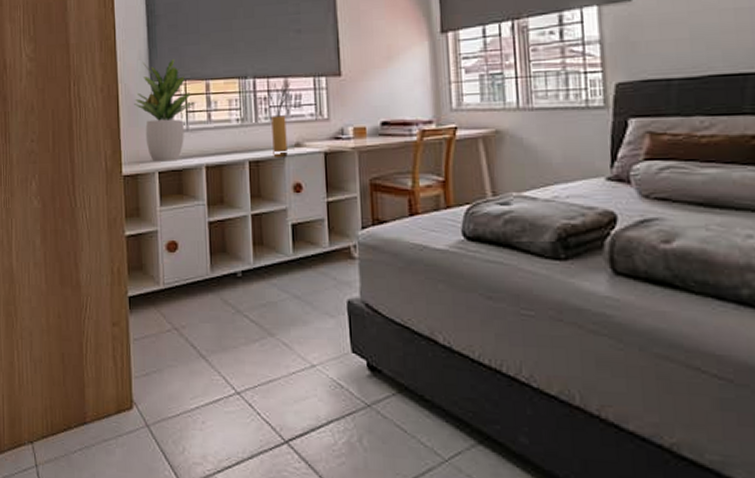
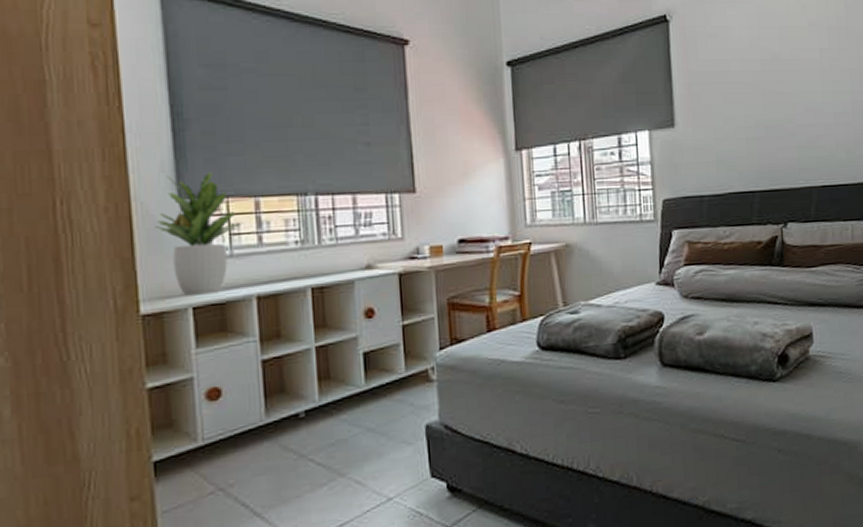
vase: present [268,80,292,159] -> none [332,197,361,283]

